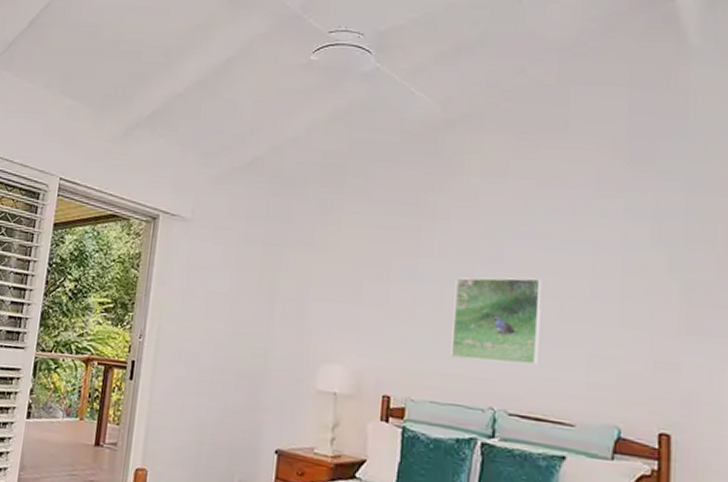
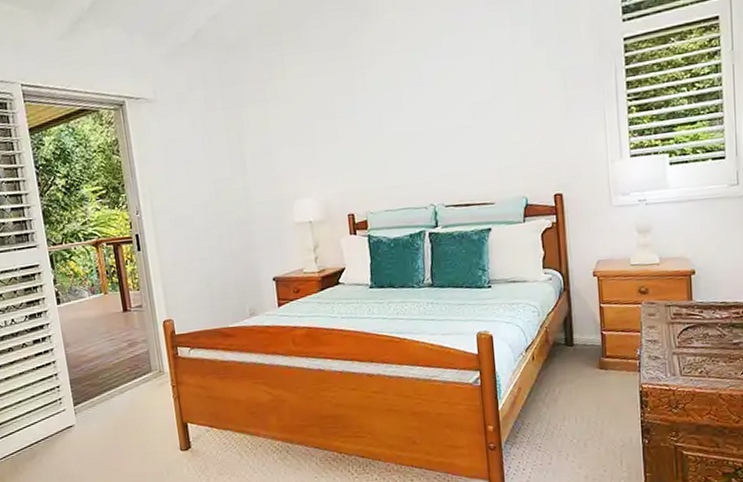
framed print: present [450,277,542,365] -> none [388,91,461,171]

